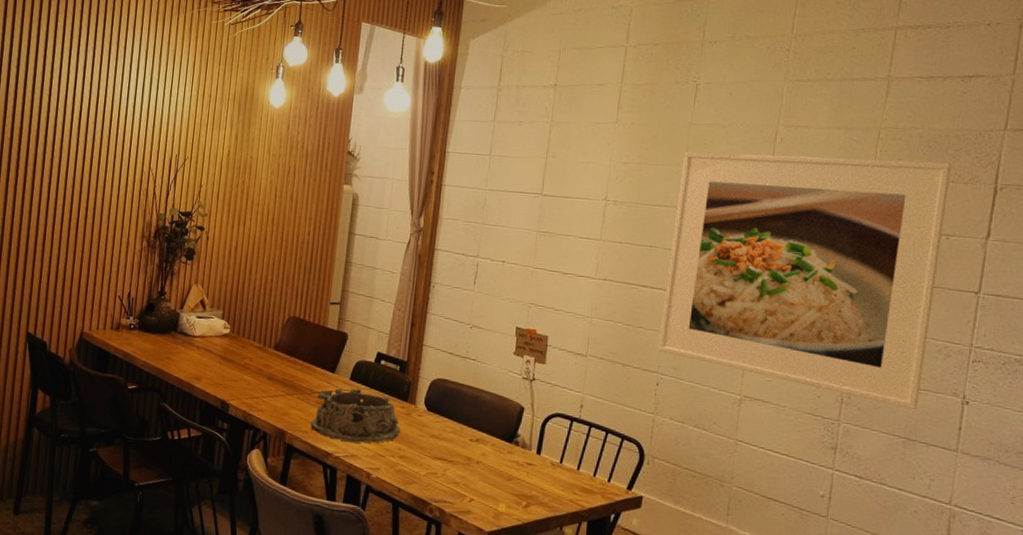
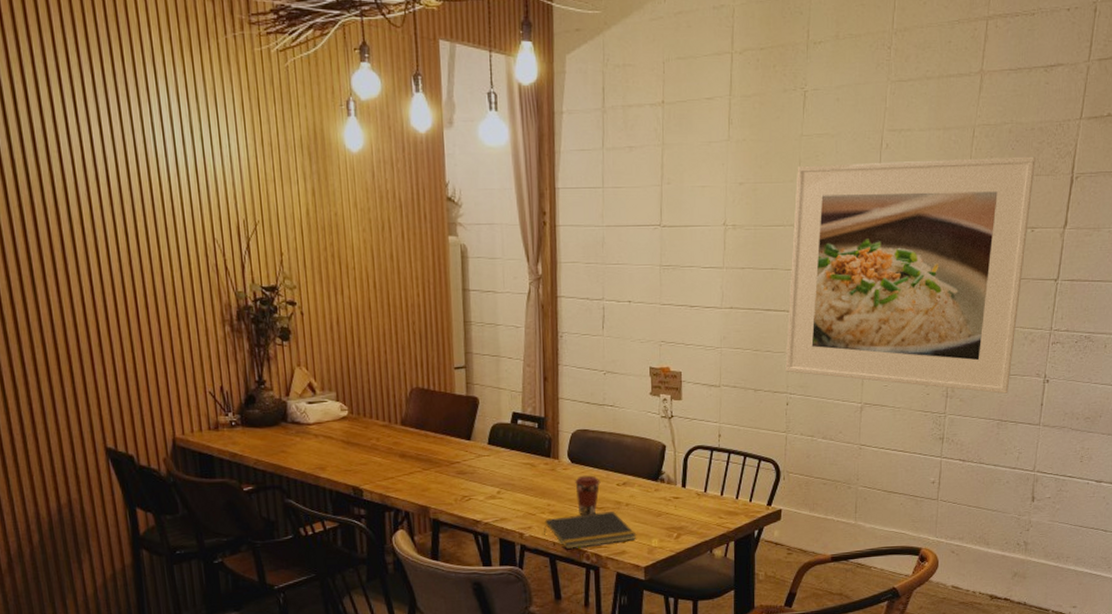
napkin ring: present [311,387,400,443] -> none [454,452,547,507]
notepad: none [391,462,484,501] -> present [544,511,637,549]
coffee cup: none [428,424,454,467] -> present [575,475,601,516]

